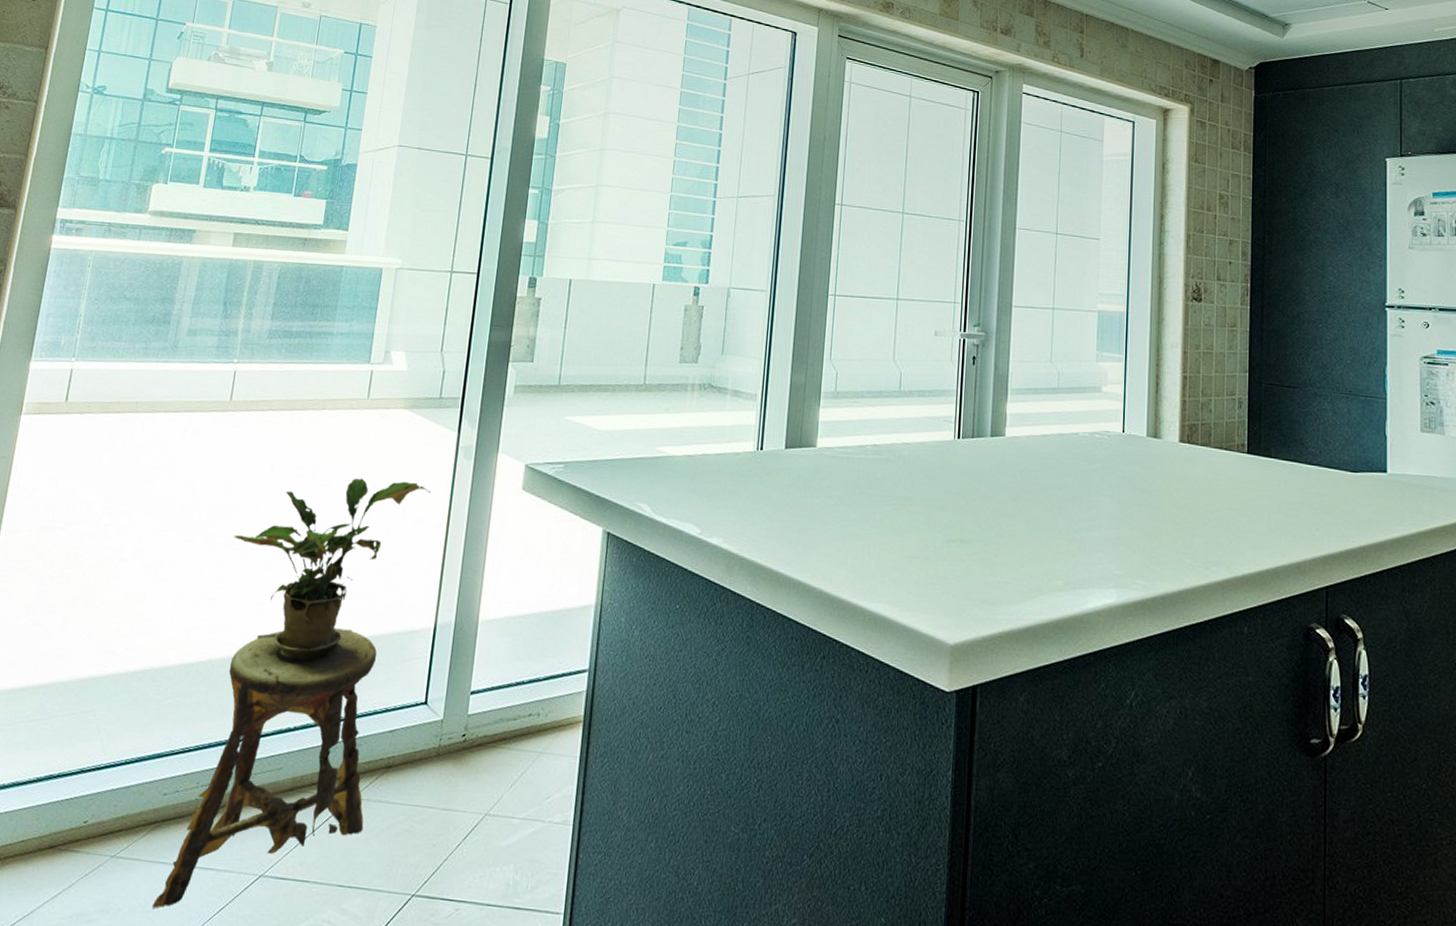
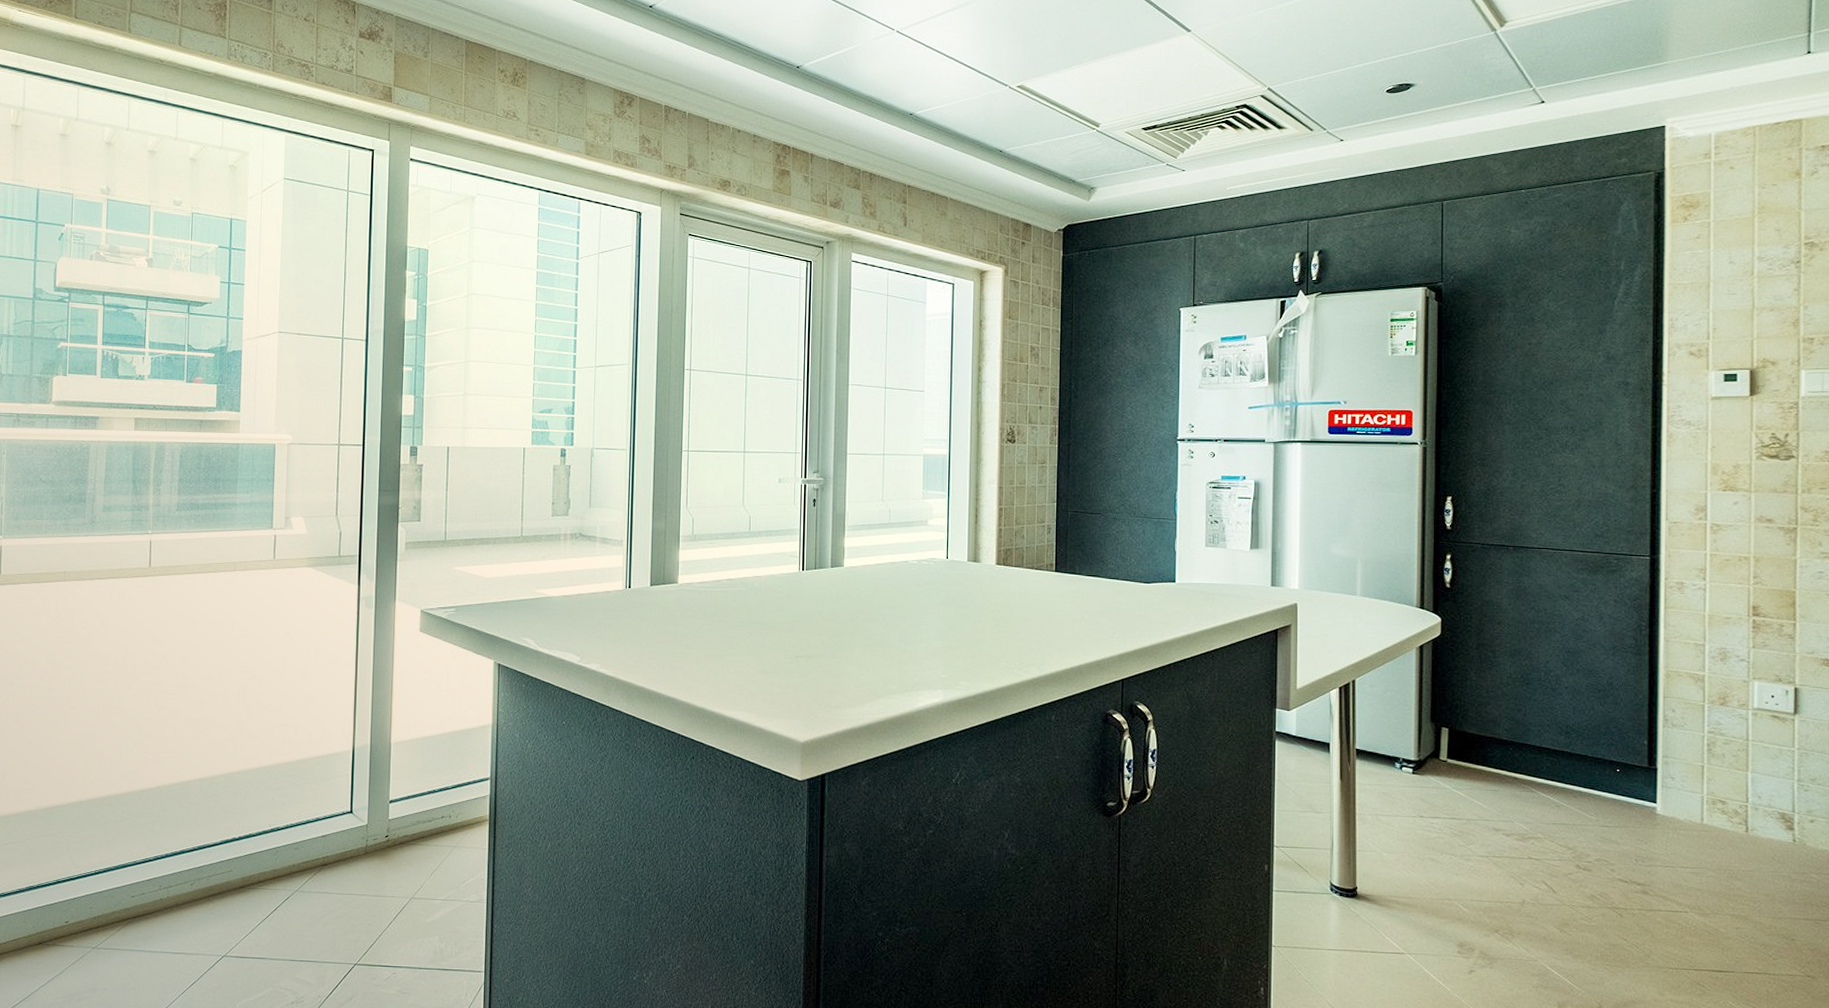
plant: present [152,478,431,908] -> none [134,628,339,986]

